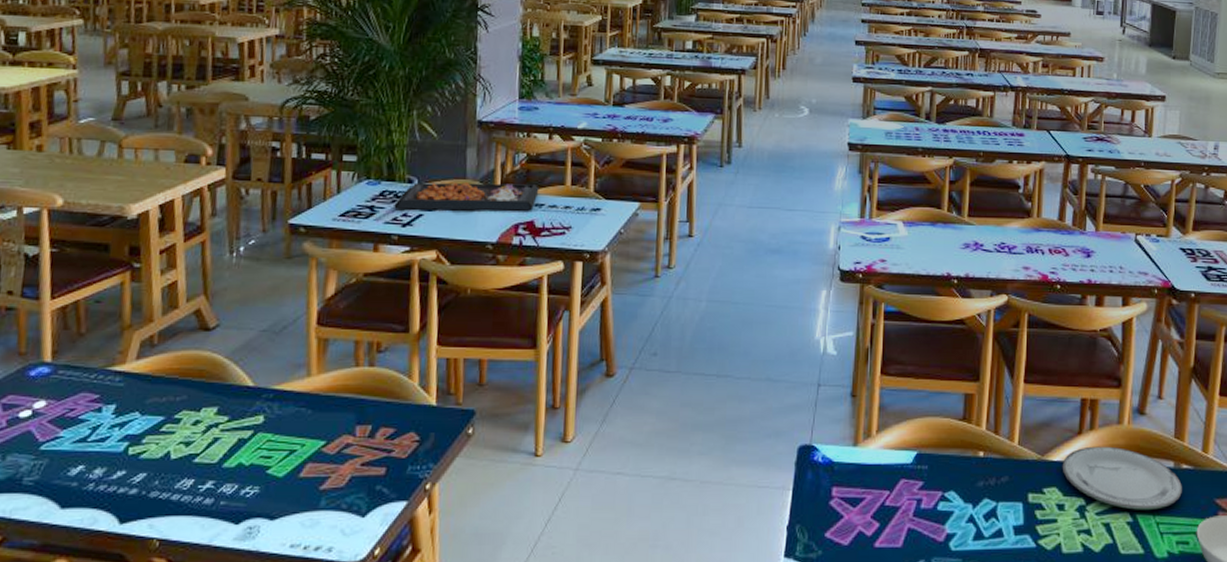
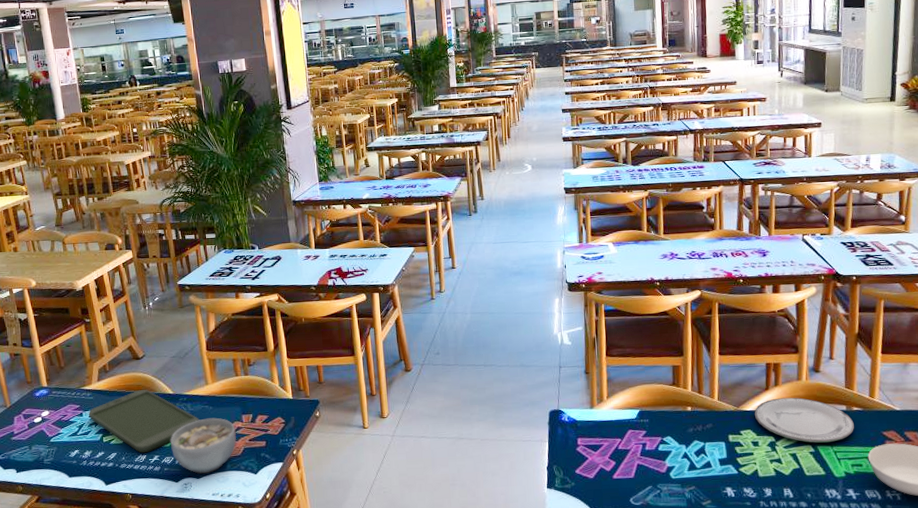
tray: none [112,378,289,476] -> present [89,390,199,453]
soup bowl: none [236,427,343,514] -> present [170,417,236,475]
food tray: present [394,182,539,211] -> none [245,241,342,268]

